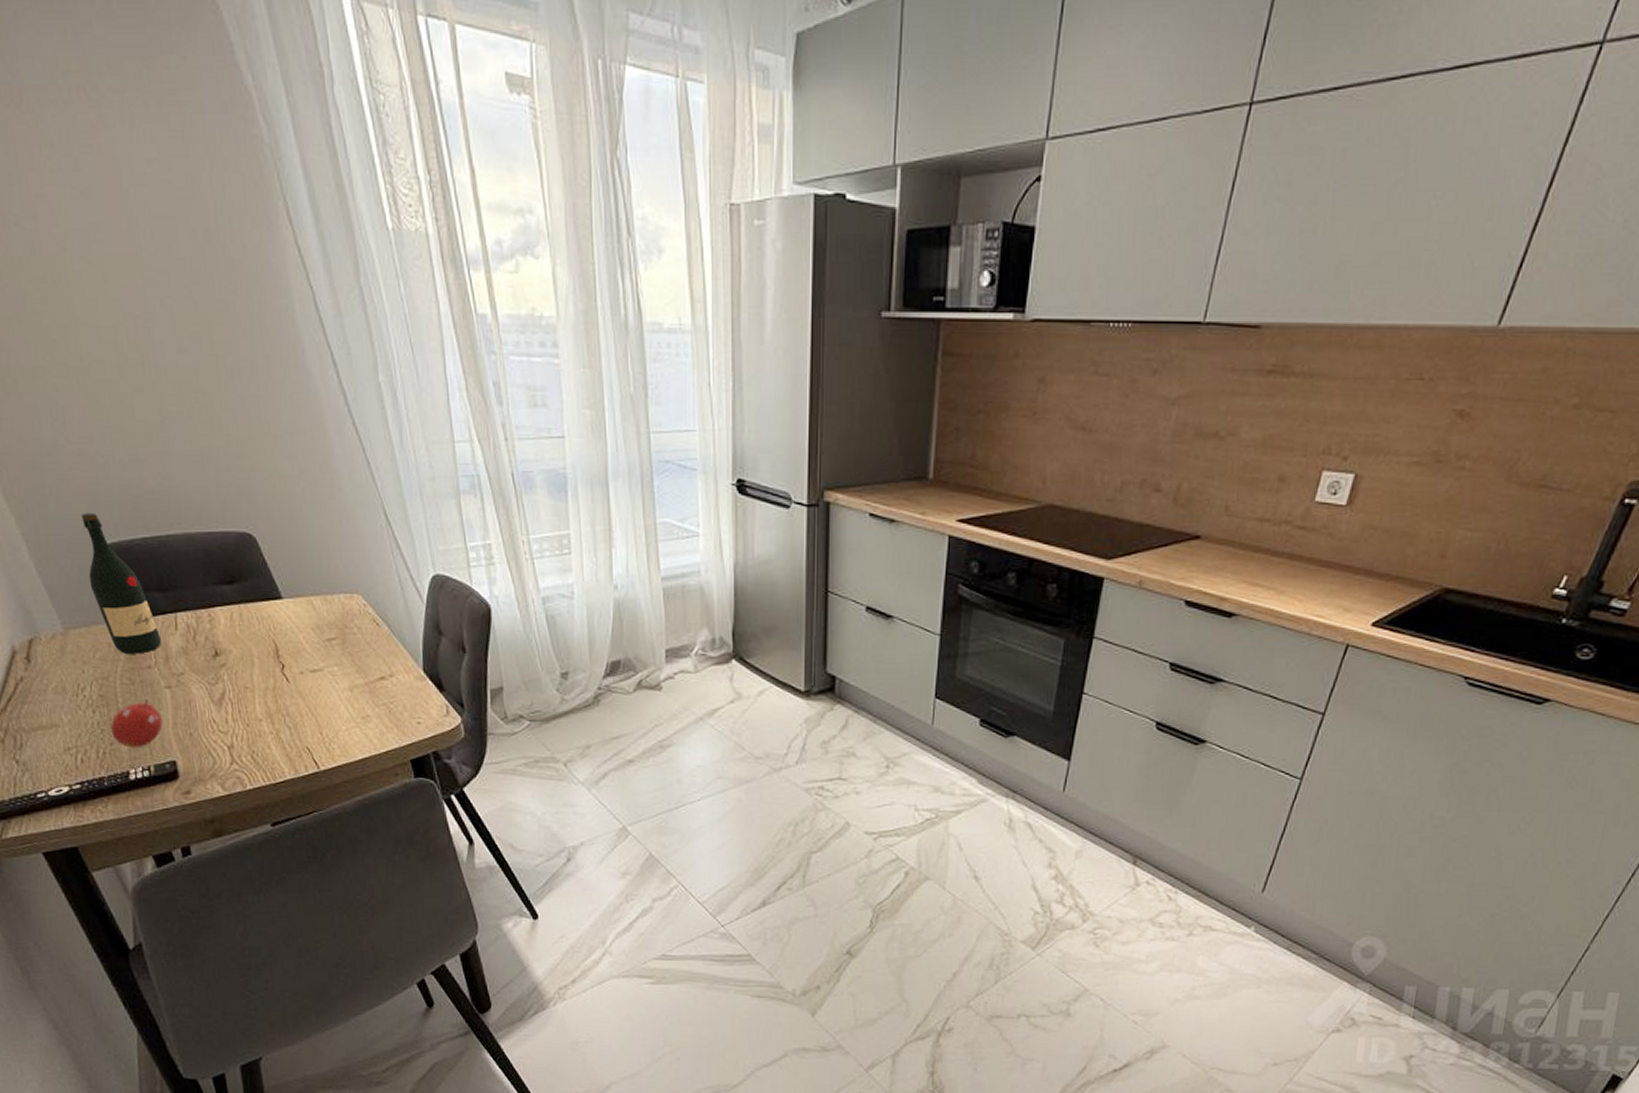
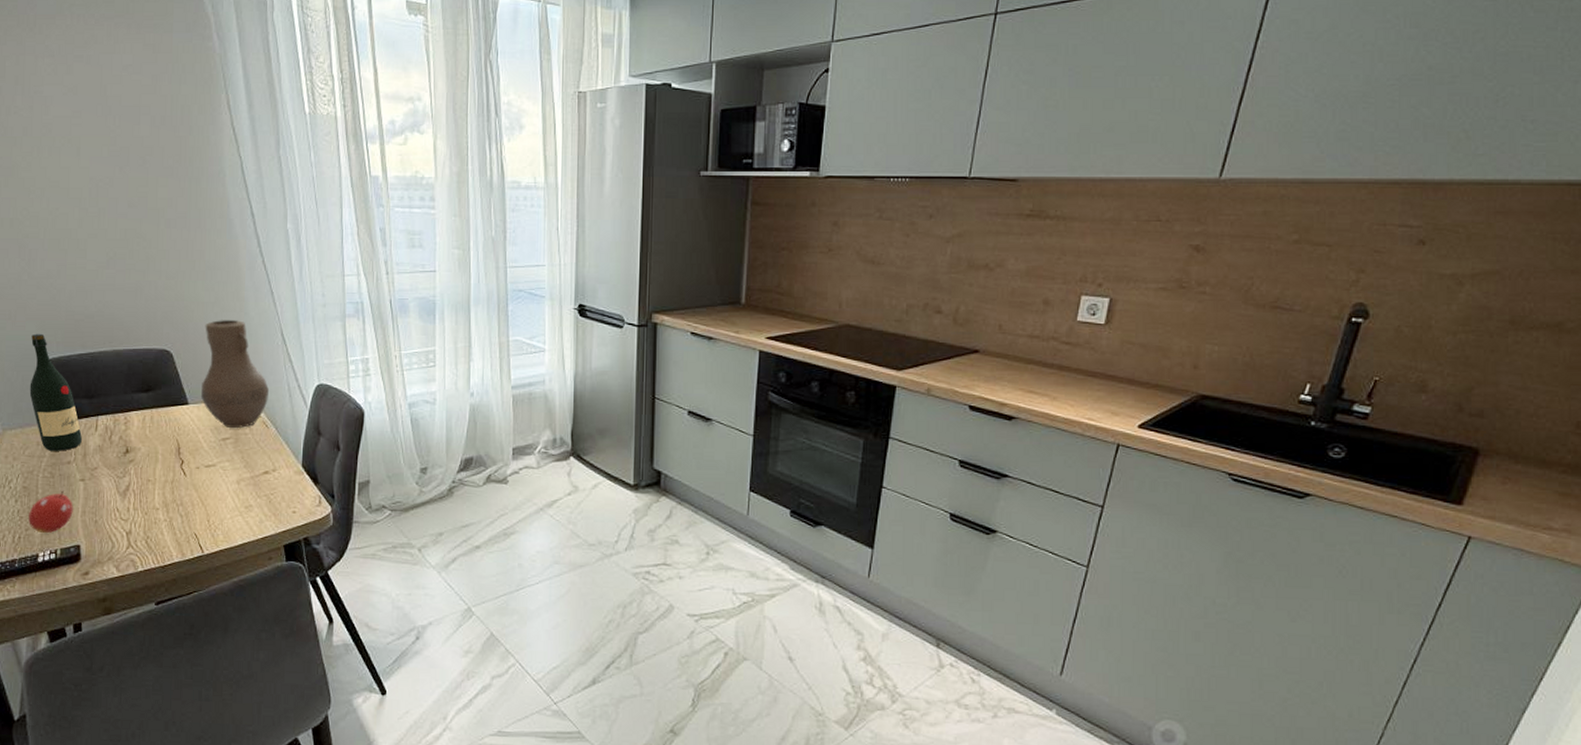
vase: none [291,497,377,626] -> present [201,320,269,428]

